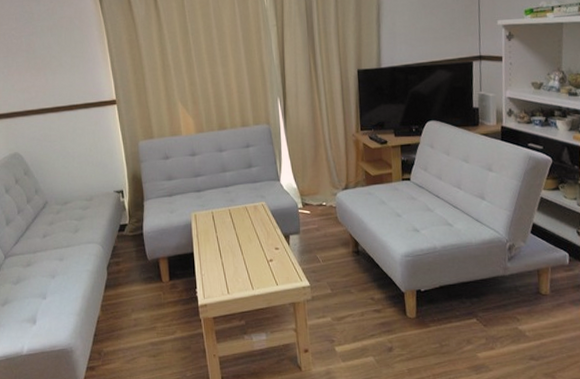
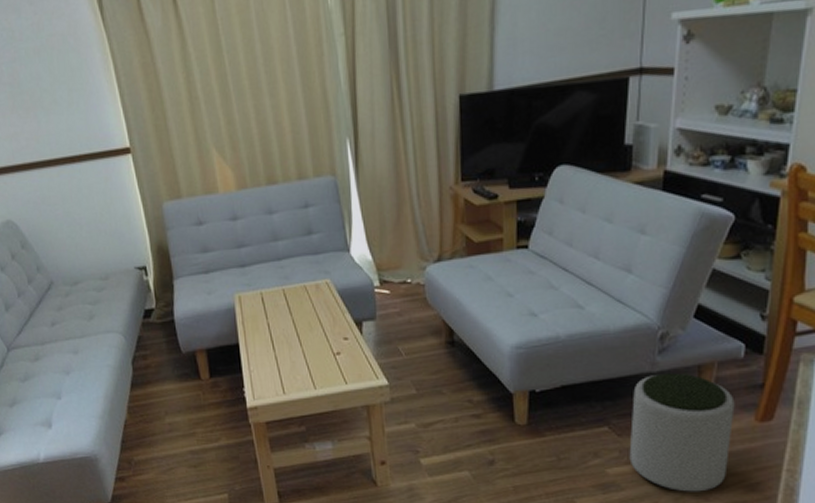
plant pot: none [492,276,567,372] -> present [629,373,735,492]

